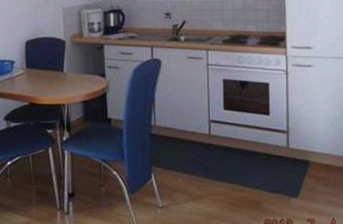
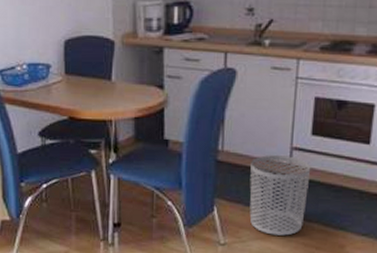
waste bin: none [178,127,227,197] -> present [249,155,311,236]

